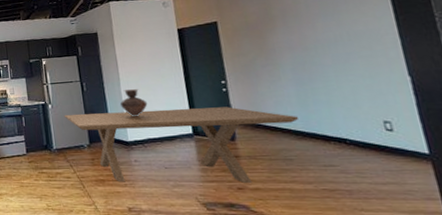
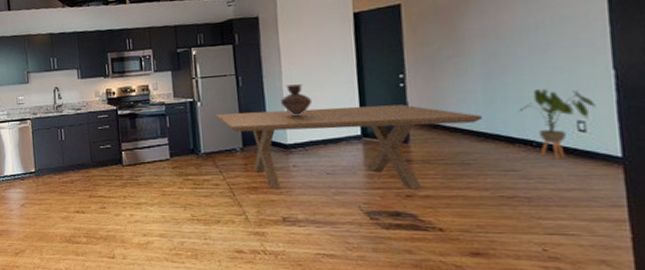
house plant: none [330,93,398,156] -> present [519,89,596,160]

